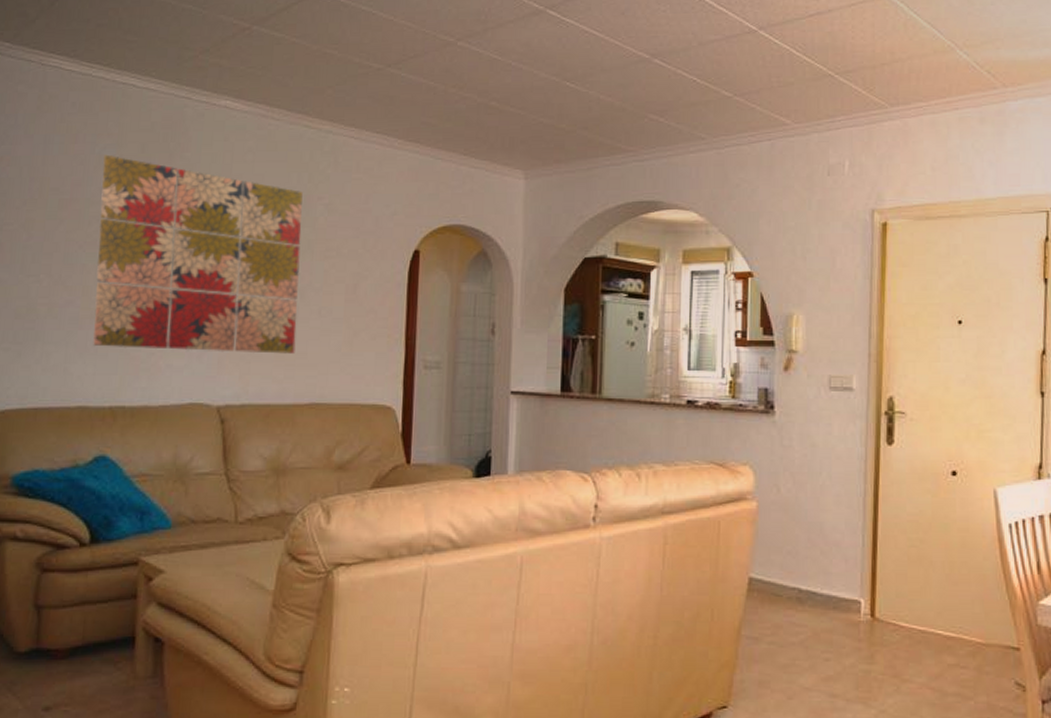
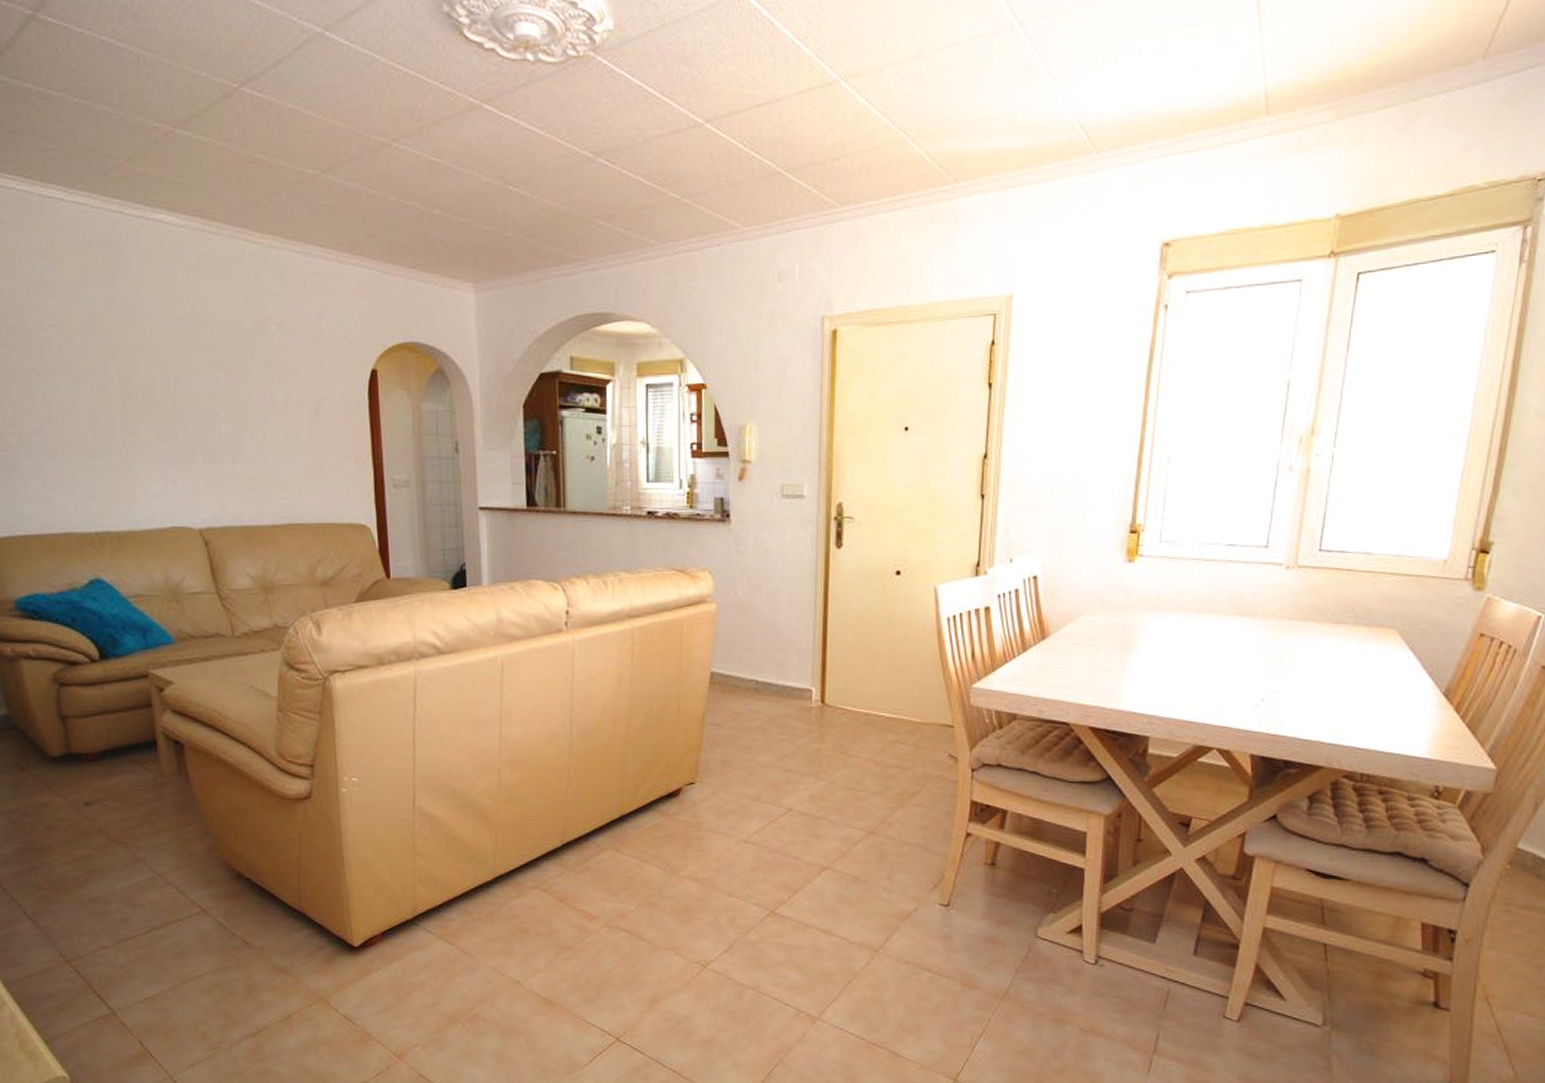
wall art: present [93,154,303,354] -> none [44,276,267,477]

